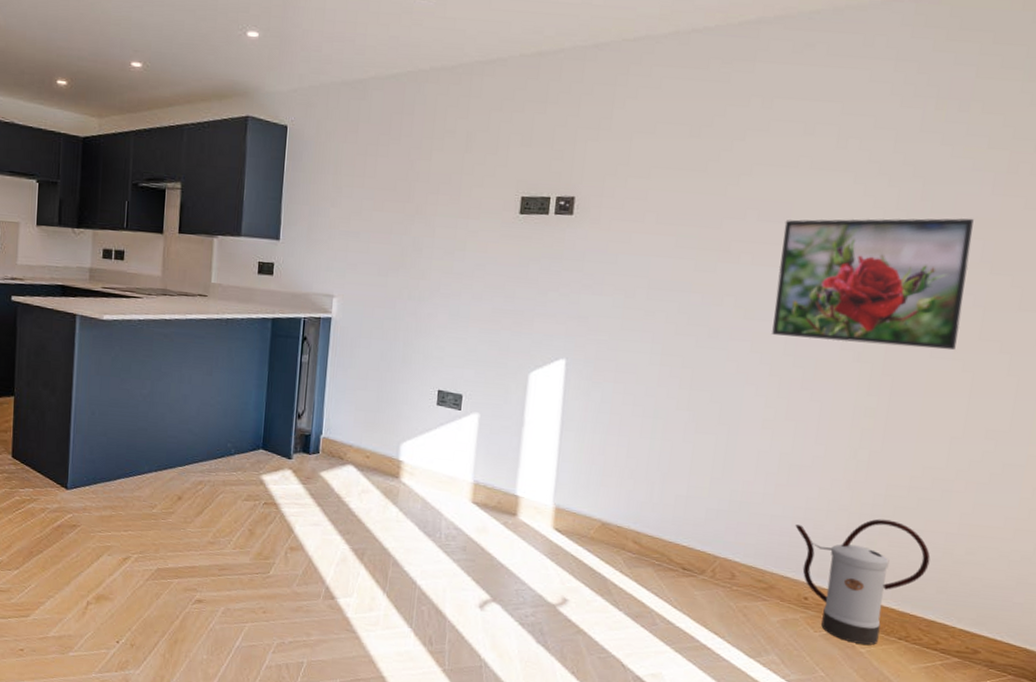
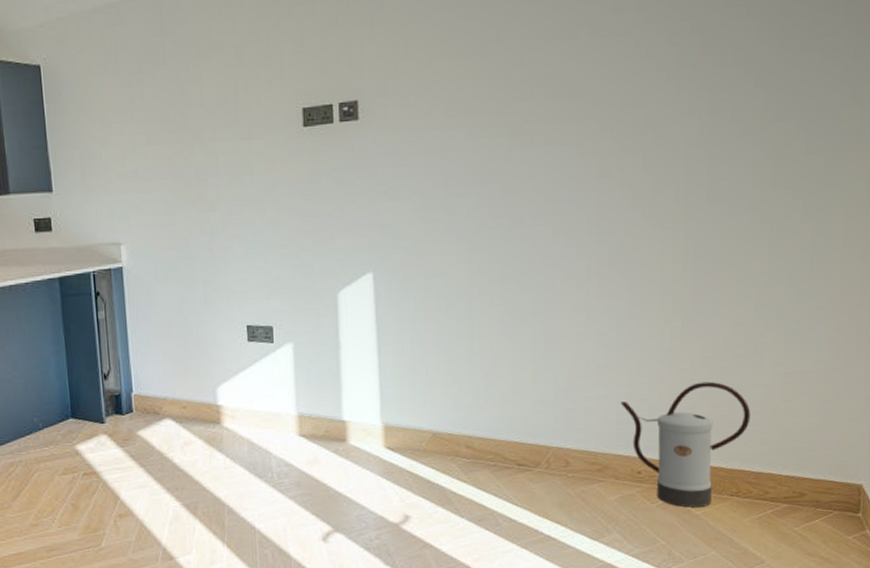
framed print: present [772,218,974,351] -> none [572,66,755,215]

